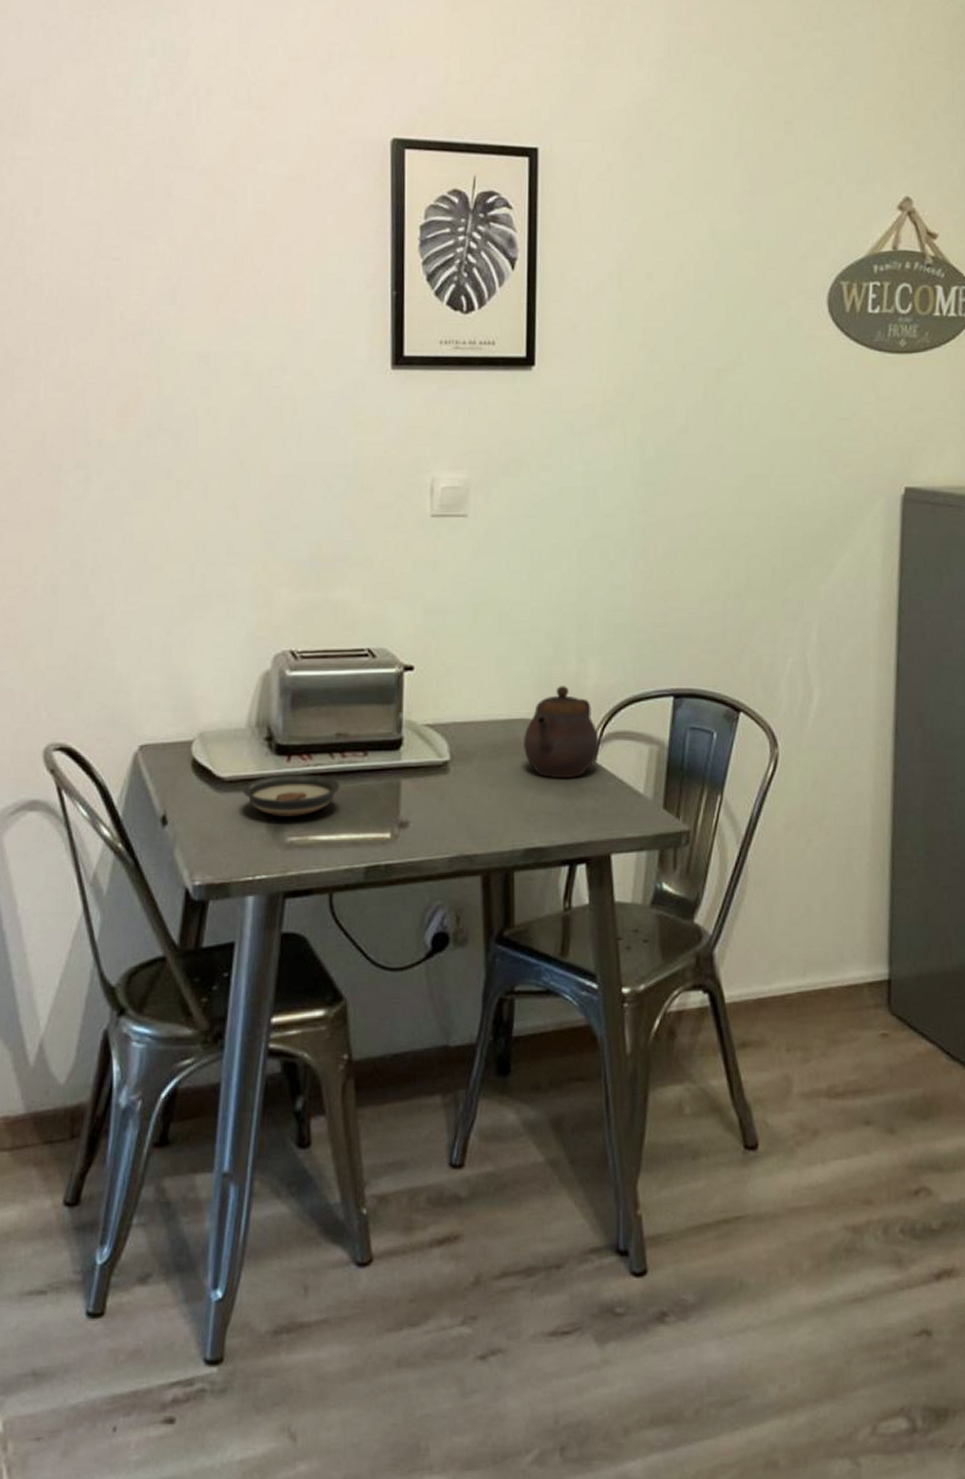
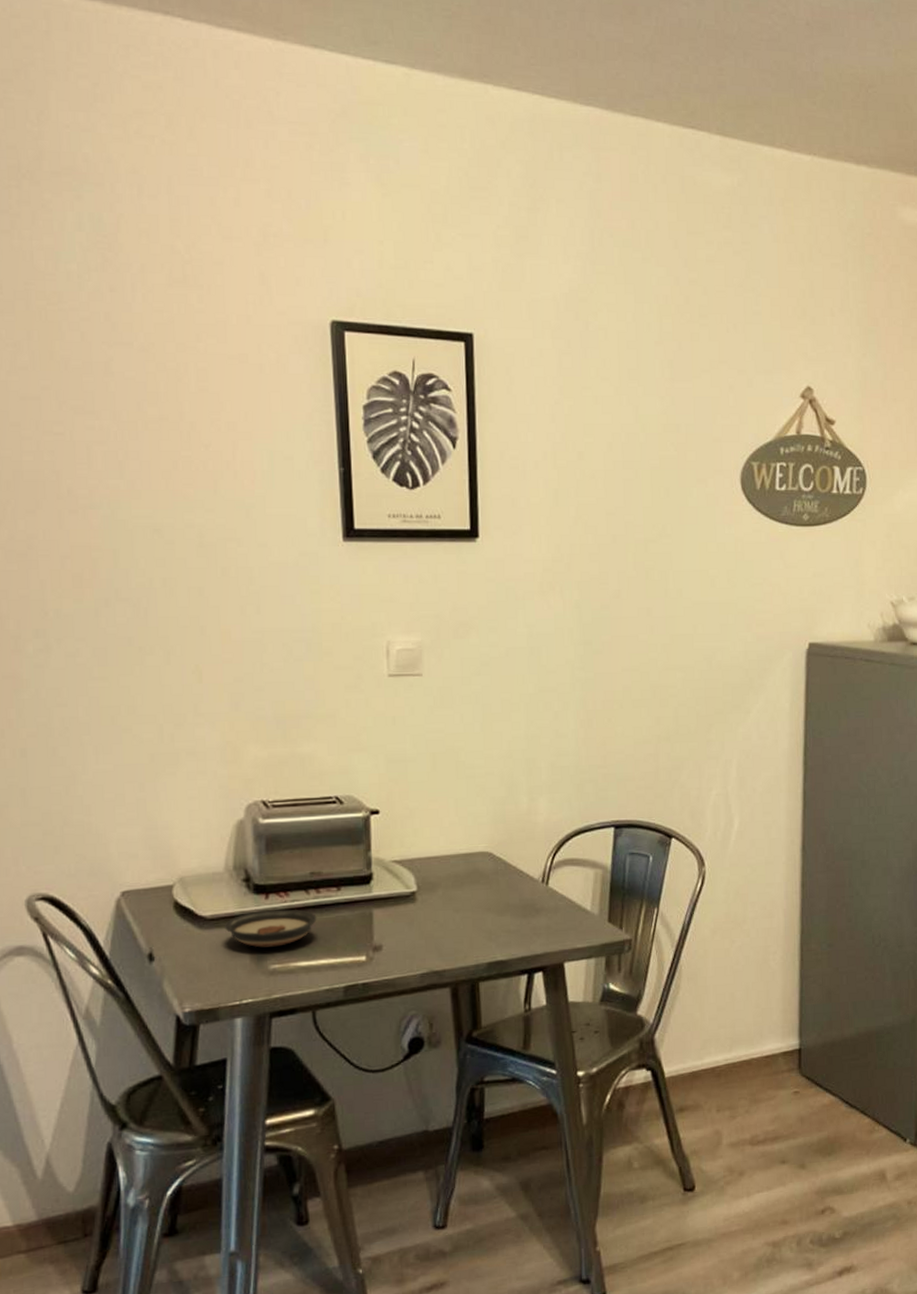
teapot: present [524,686,600,779] -> none [483,822,551,902]

